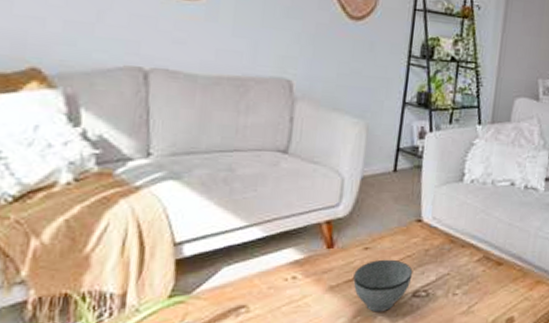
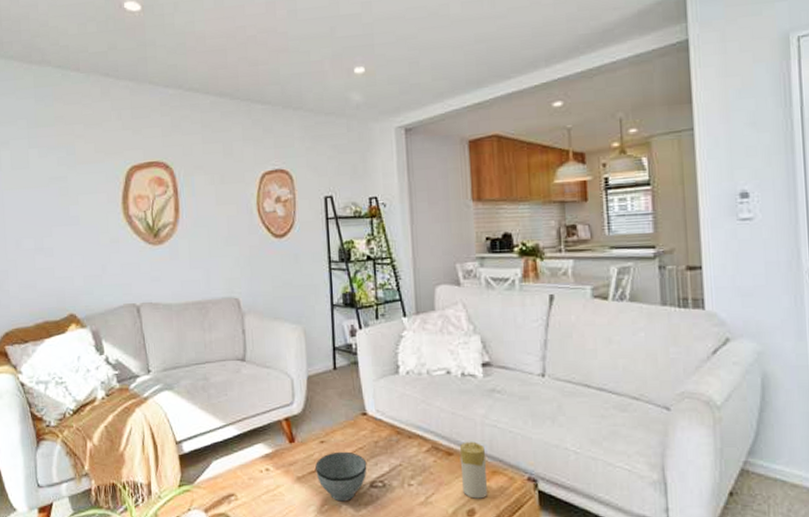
candle: none [506,252,534,307] -> present [459,441,488,499]

